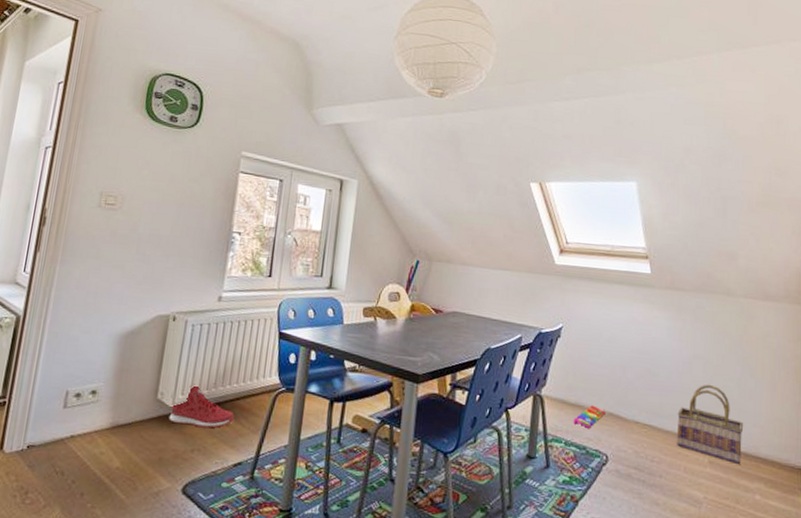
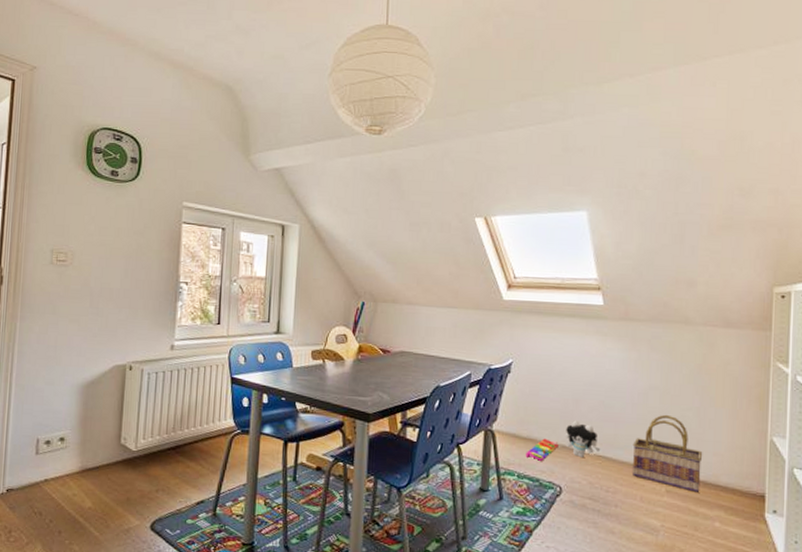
sneaker: present [169,384,234,429] -> none [133,429,194,470]
plush toy: none [613,387,646,425] -> present [566,420,601,457]

